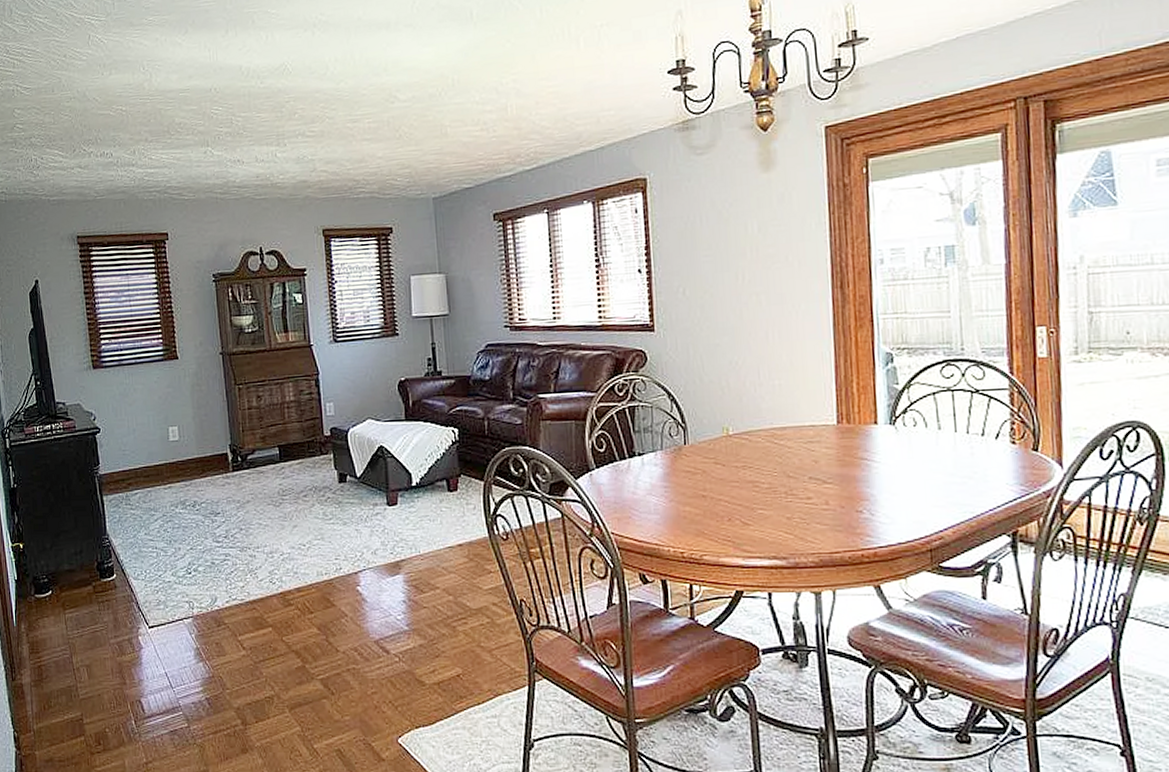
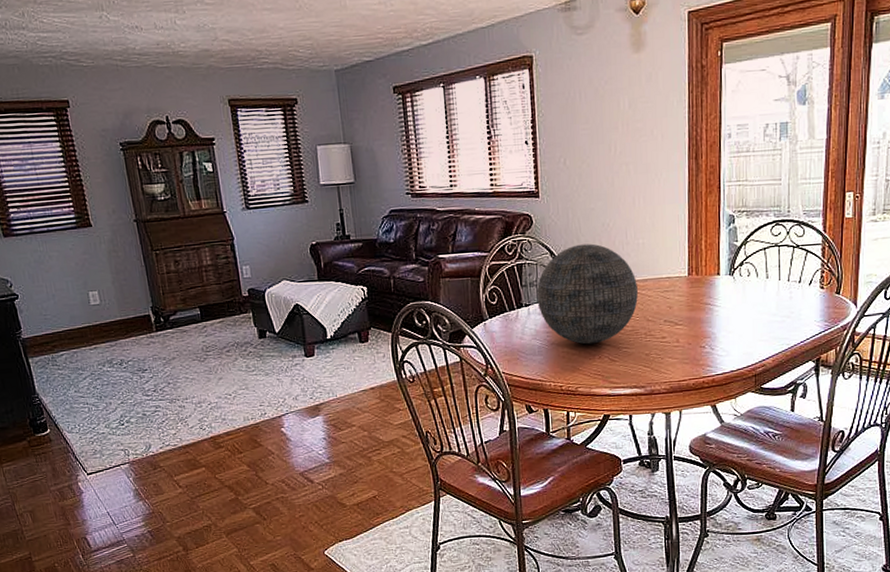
decorative orb: none [652,384,775,503] -> present [536,243,638,345]

